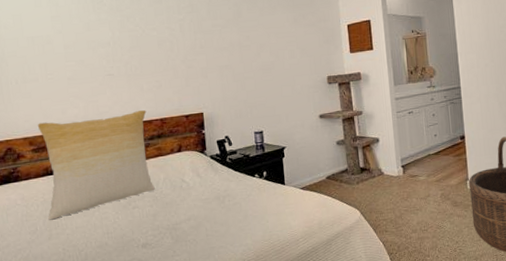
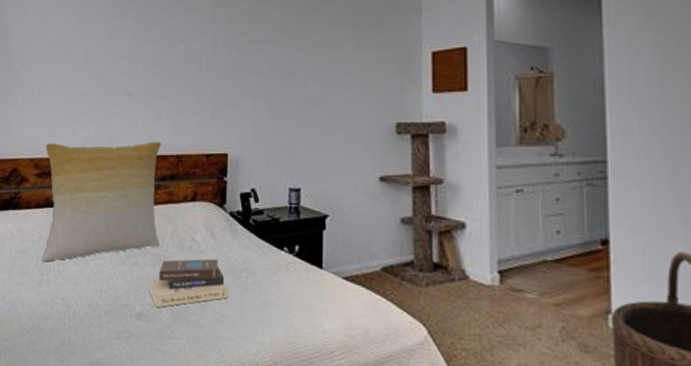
books: none [150,192,216,237] -> present [149,258,228,308]

